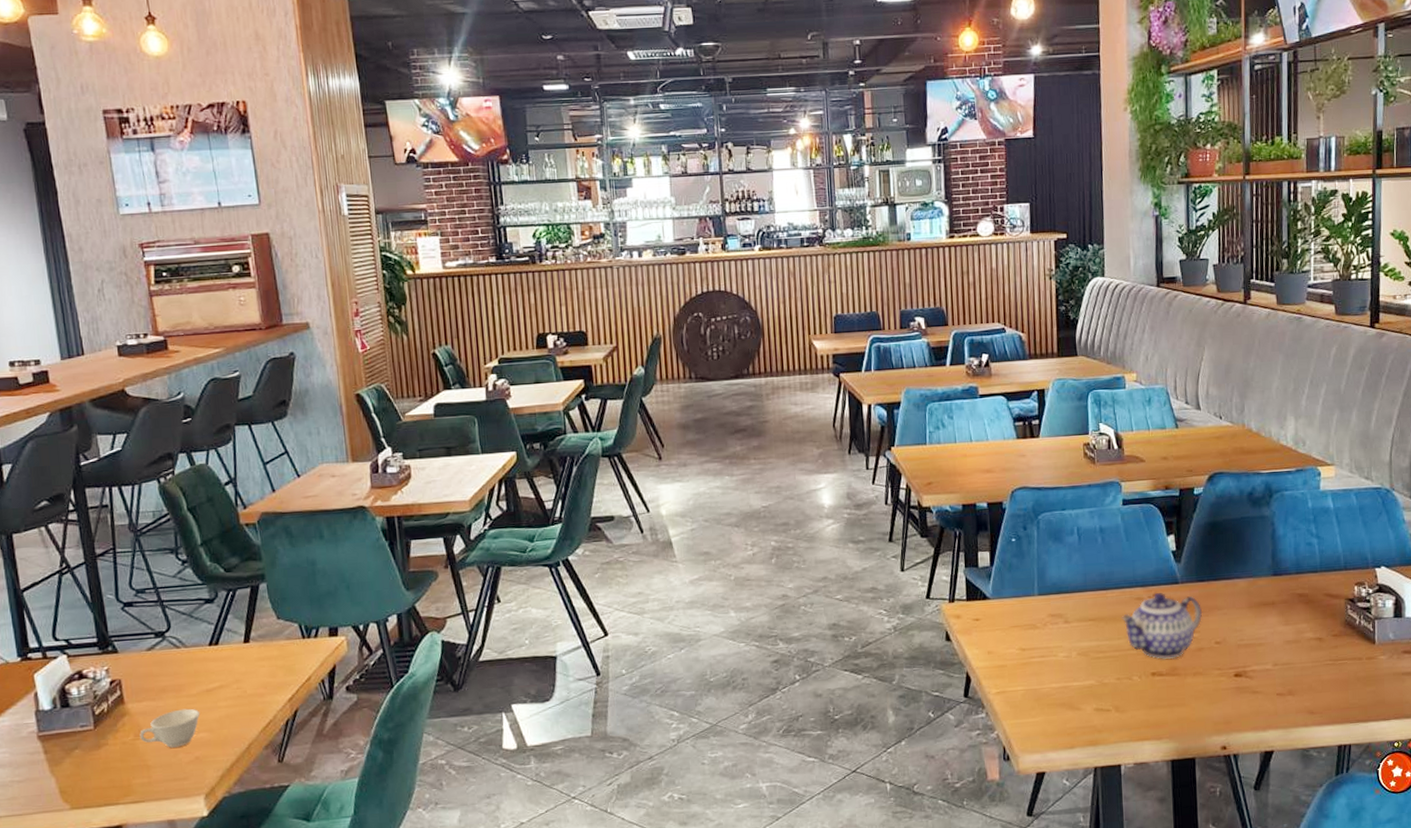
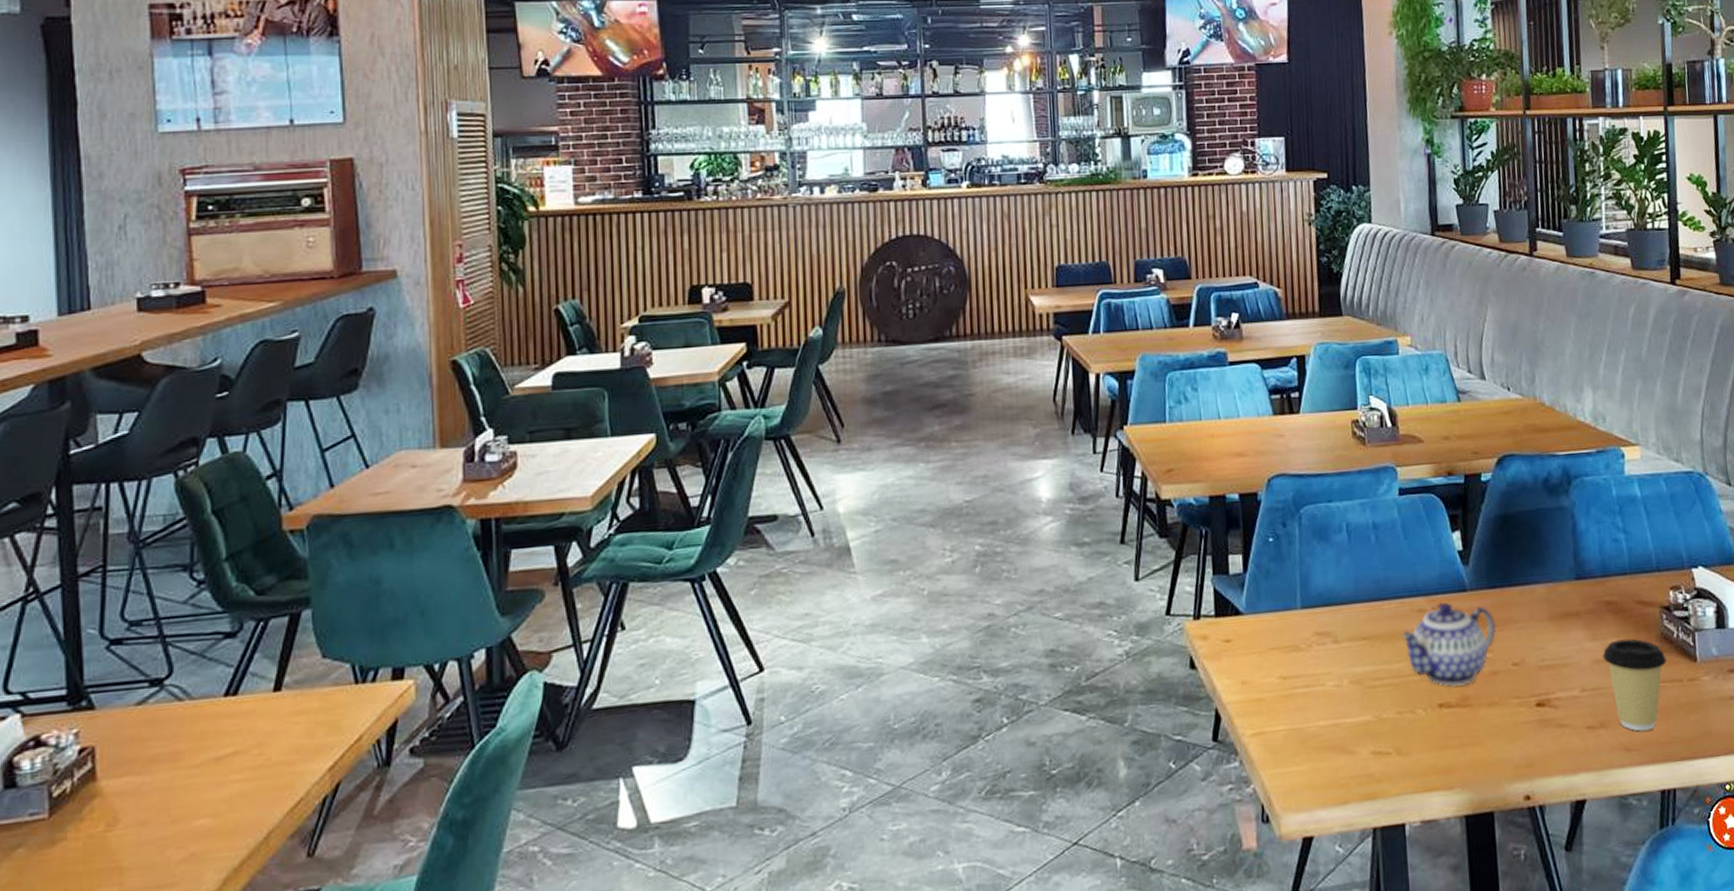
teacup: present [139,708,201,748] -> none [114,784,204,841]
coffee cup: none [1293,624,1349,699] -> present [1602,638,1667,732]

